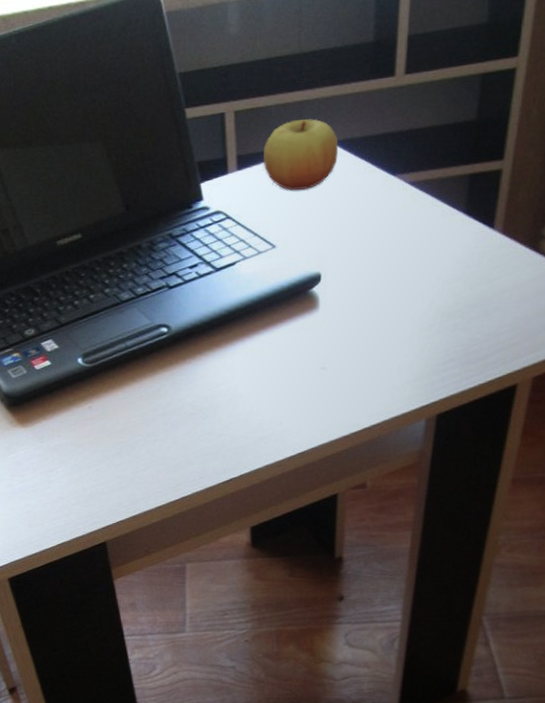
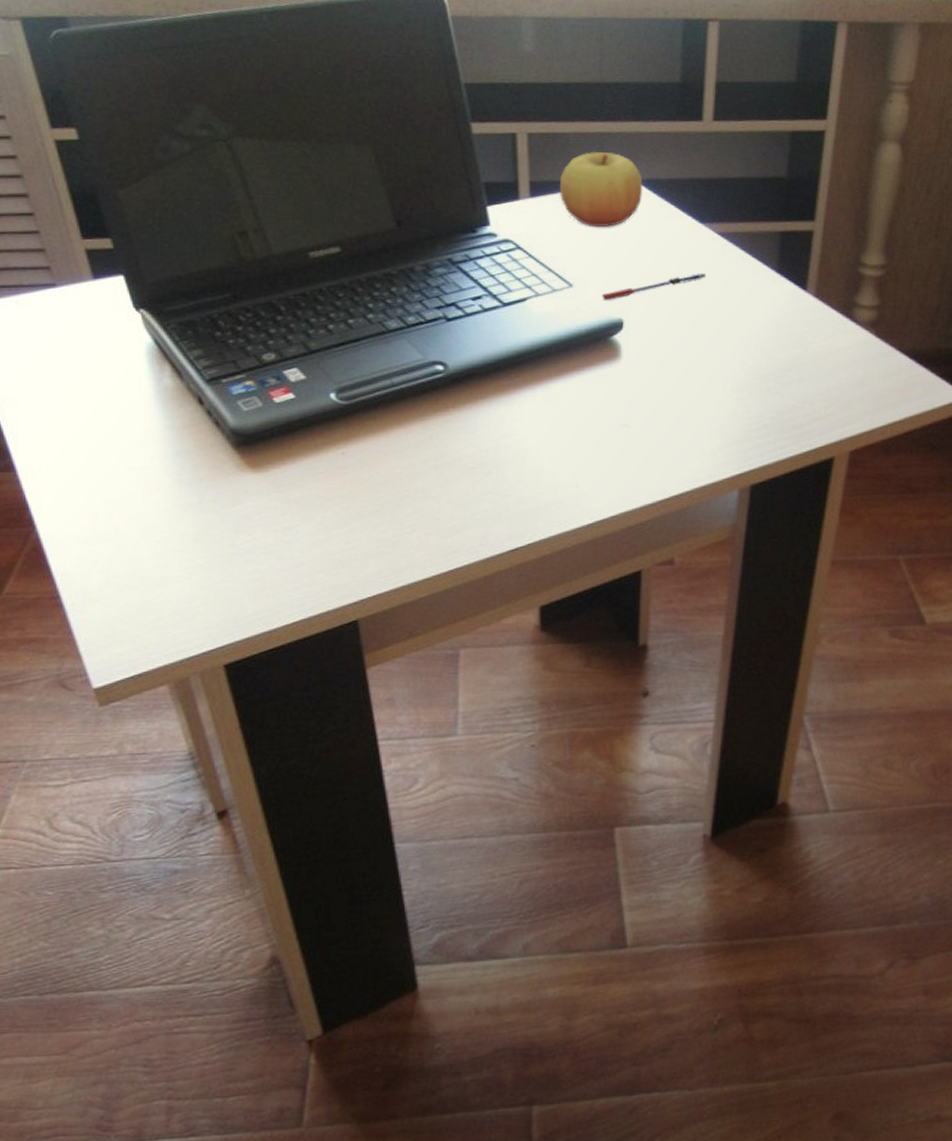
pen: none [301,222,396,258] -> present [601,273,705,301]

